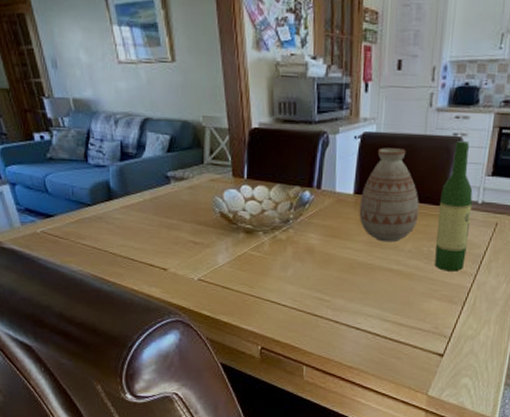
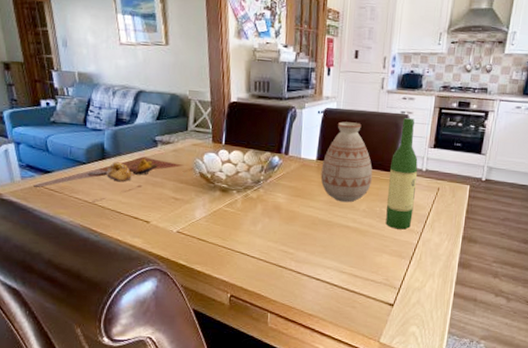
cutting board: none [35,195,213,250] -> present [34,156,194,204]

